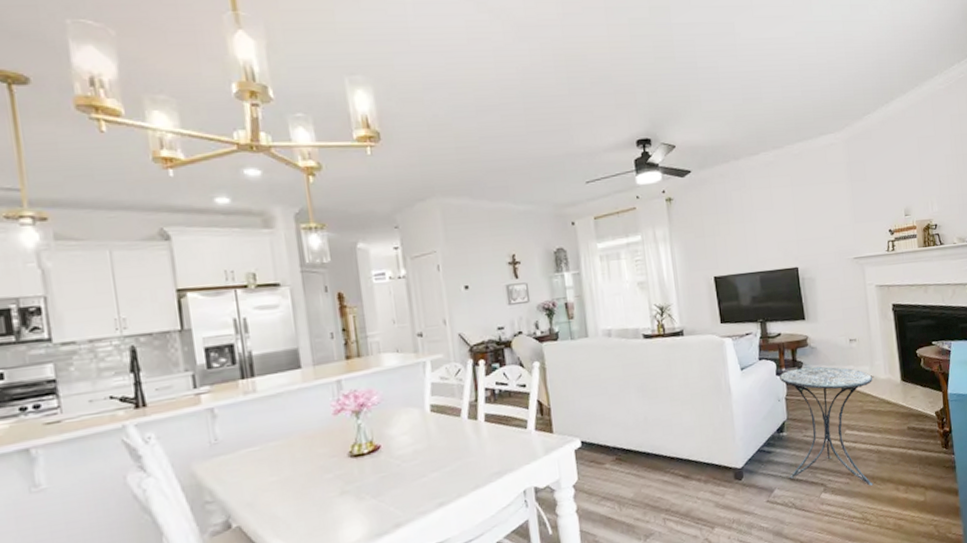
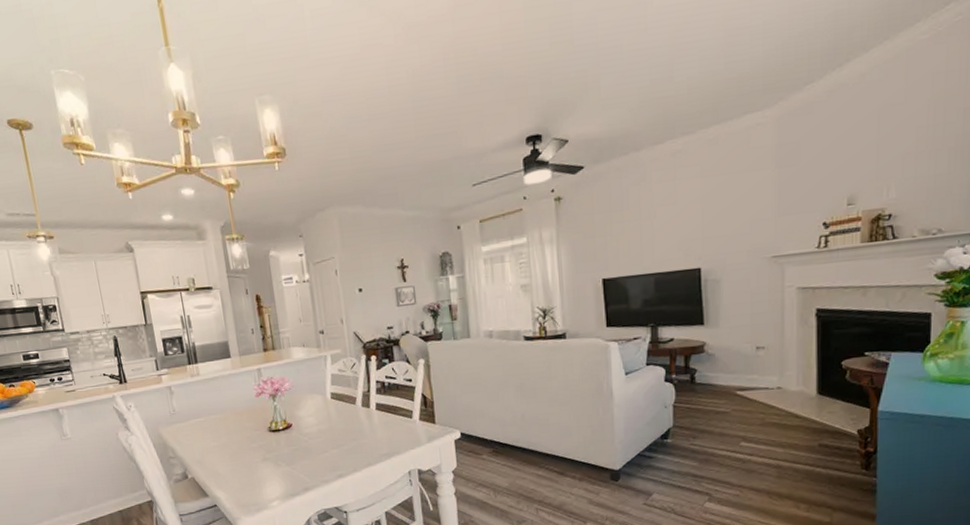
side table: present [778,366,873,486] -> none [667,374,781,500]

